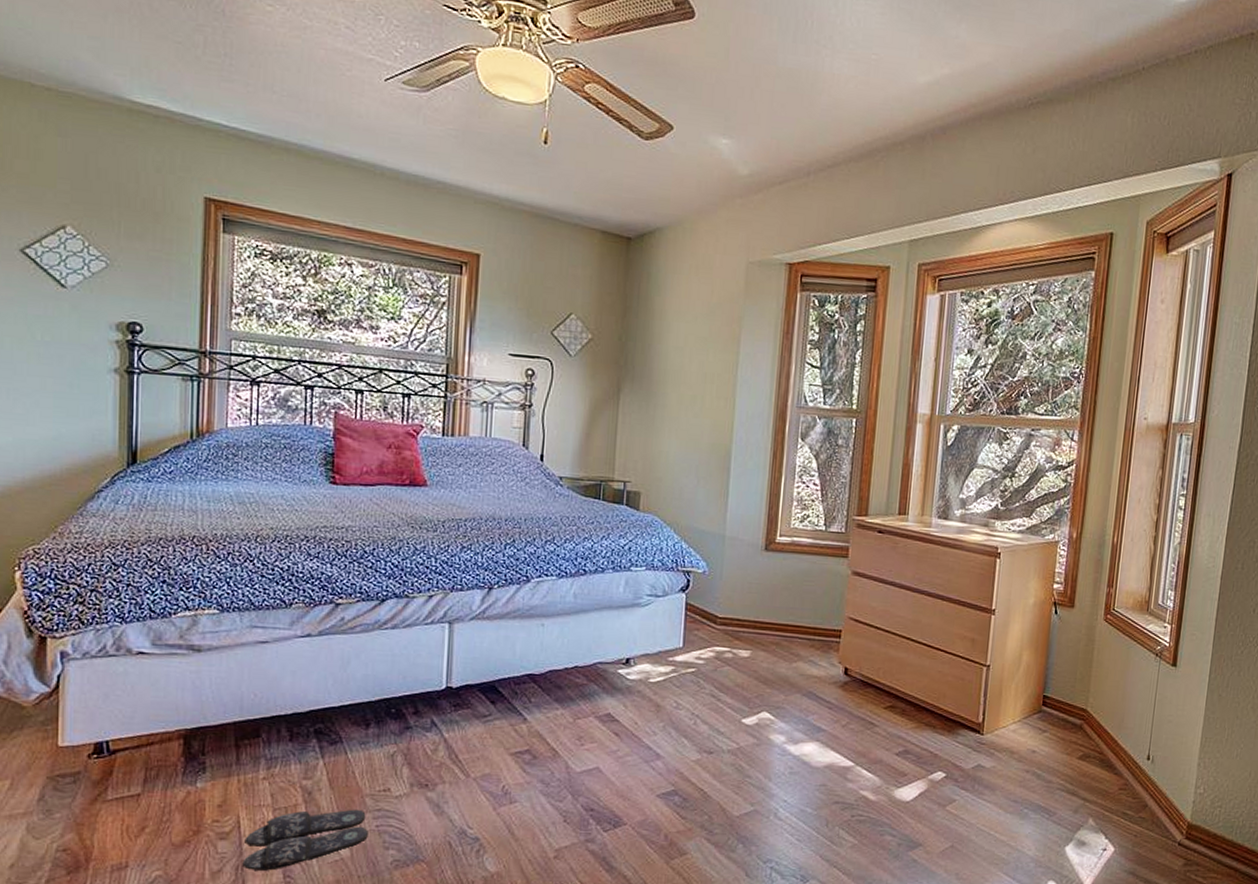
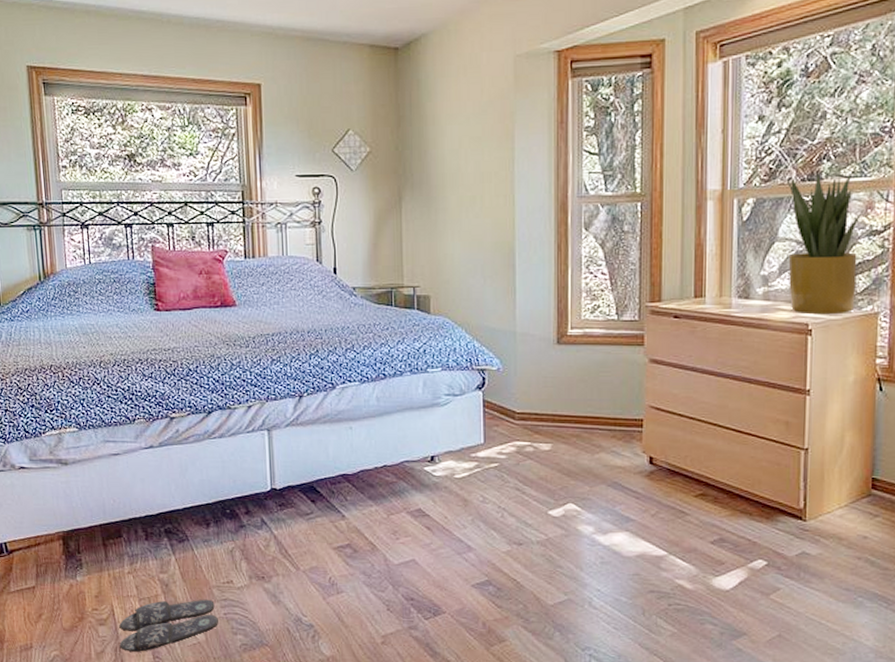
planter: none [983,409,1053,540] -> present [786,173,864,313]

